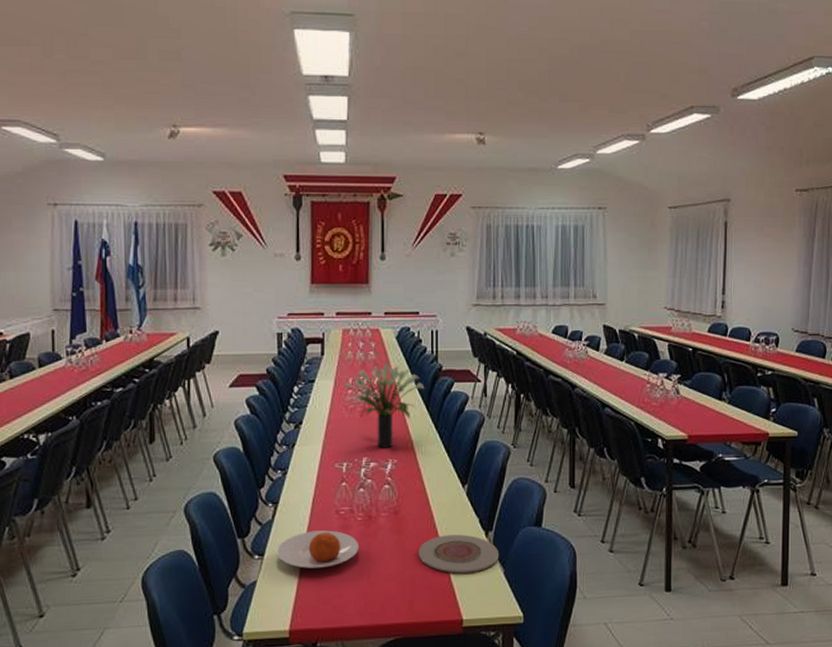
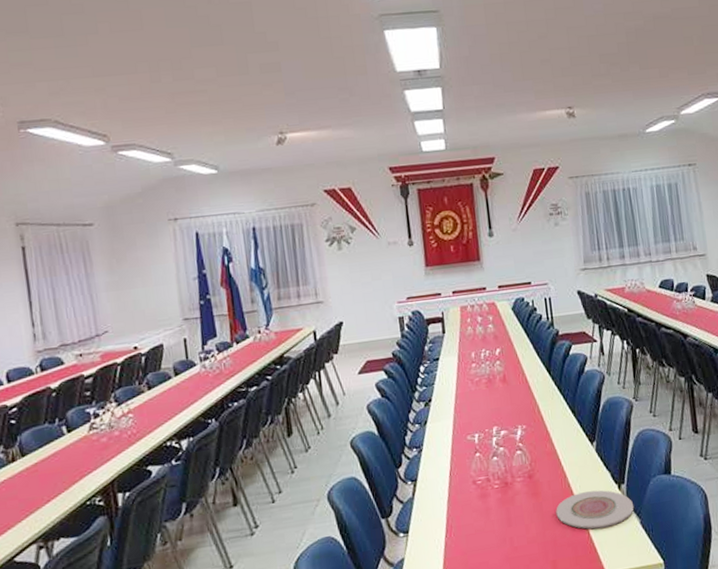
plate: present [276,530,360,569] -> none [420,500,500,541]
flower arrangement: present [343,363,425,448] -> none [467,334,545,416]

